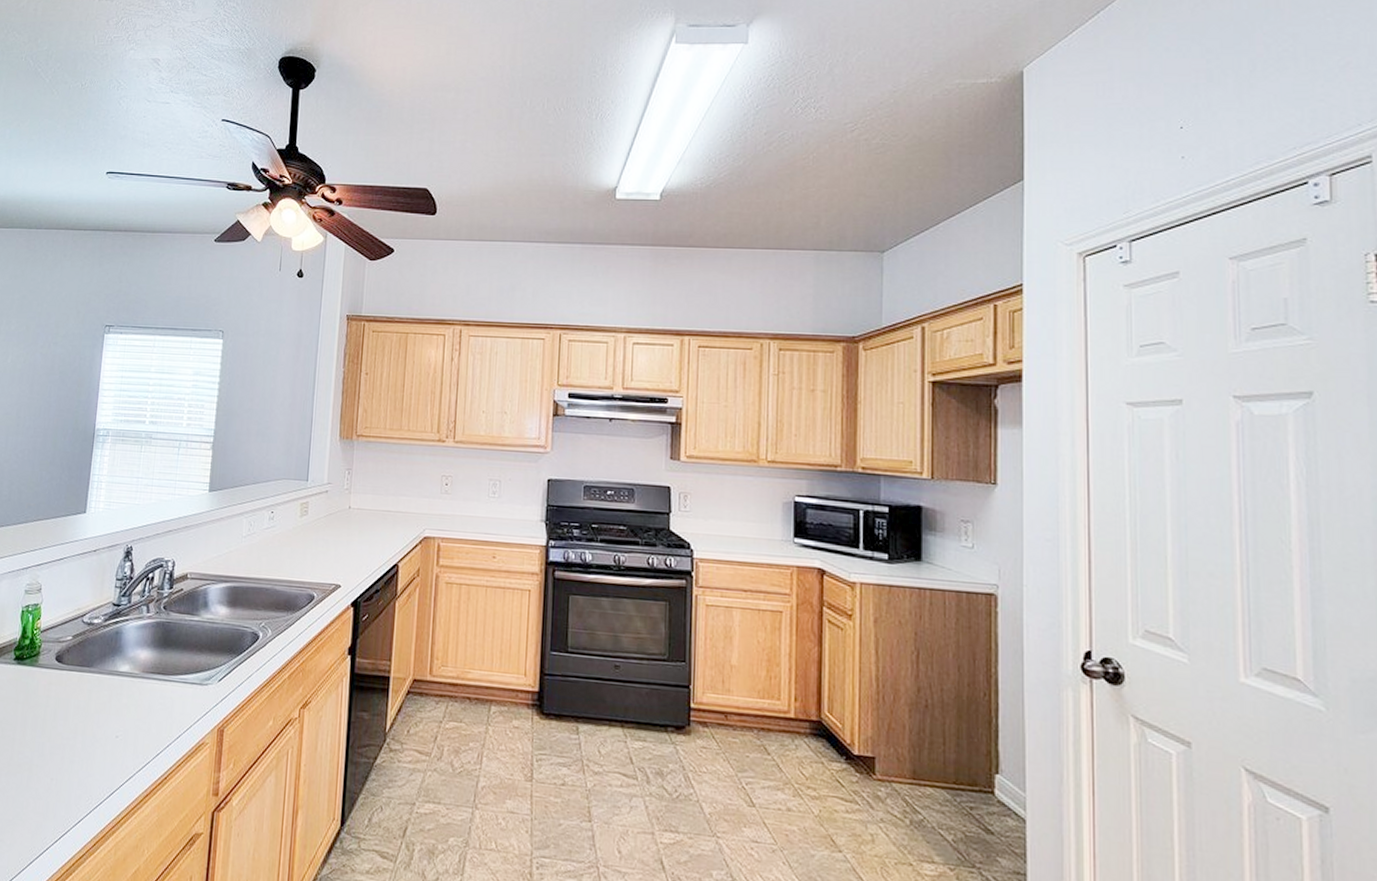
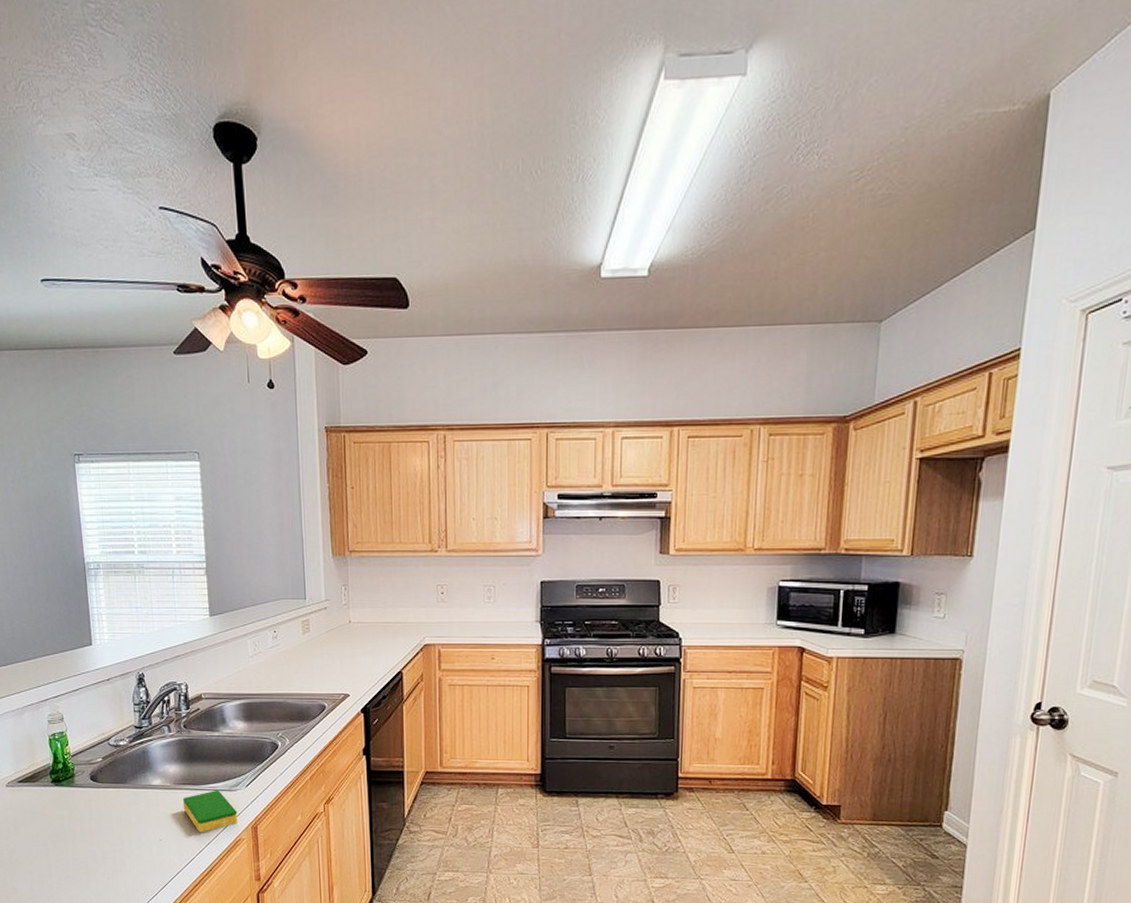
dish sponge: none [147,682,205,732] -> present [182,789,238,833]

